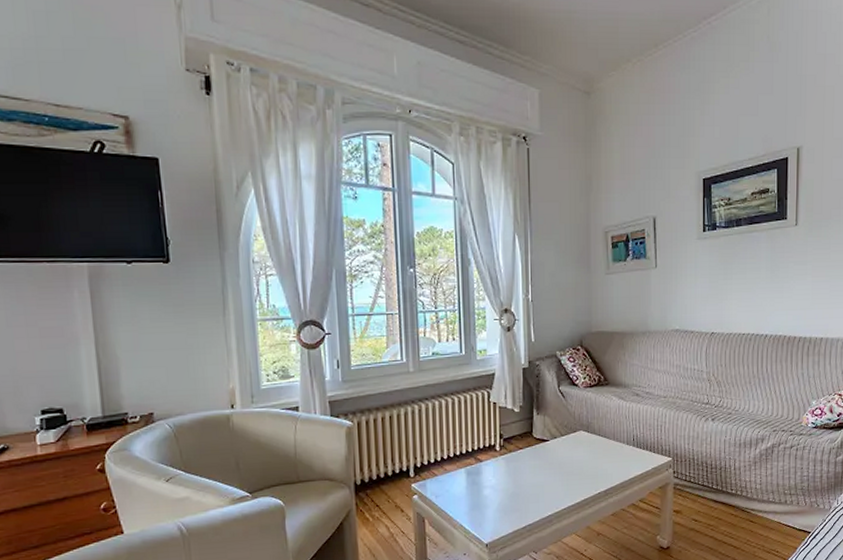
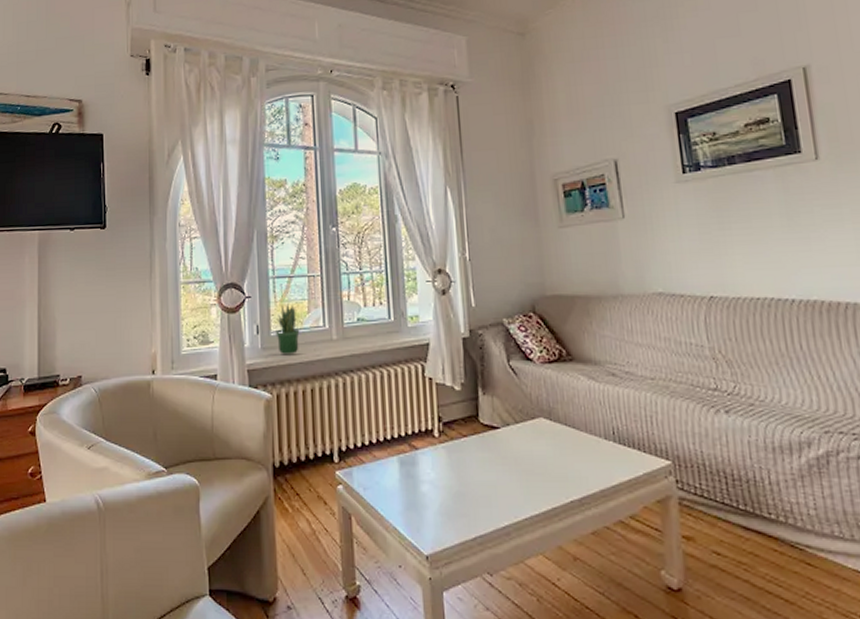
planter: none [356,340,379,387] -> present [275,304,300,355]

